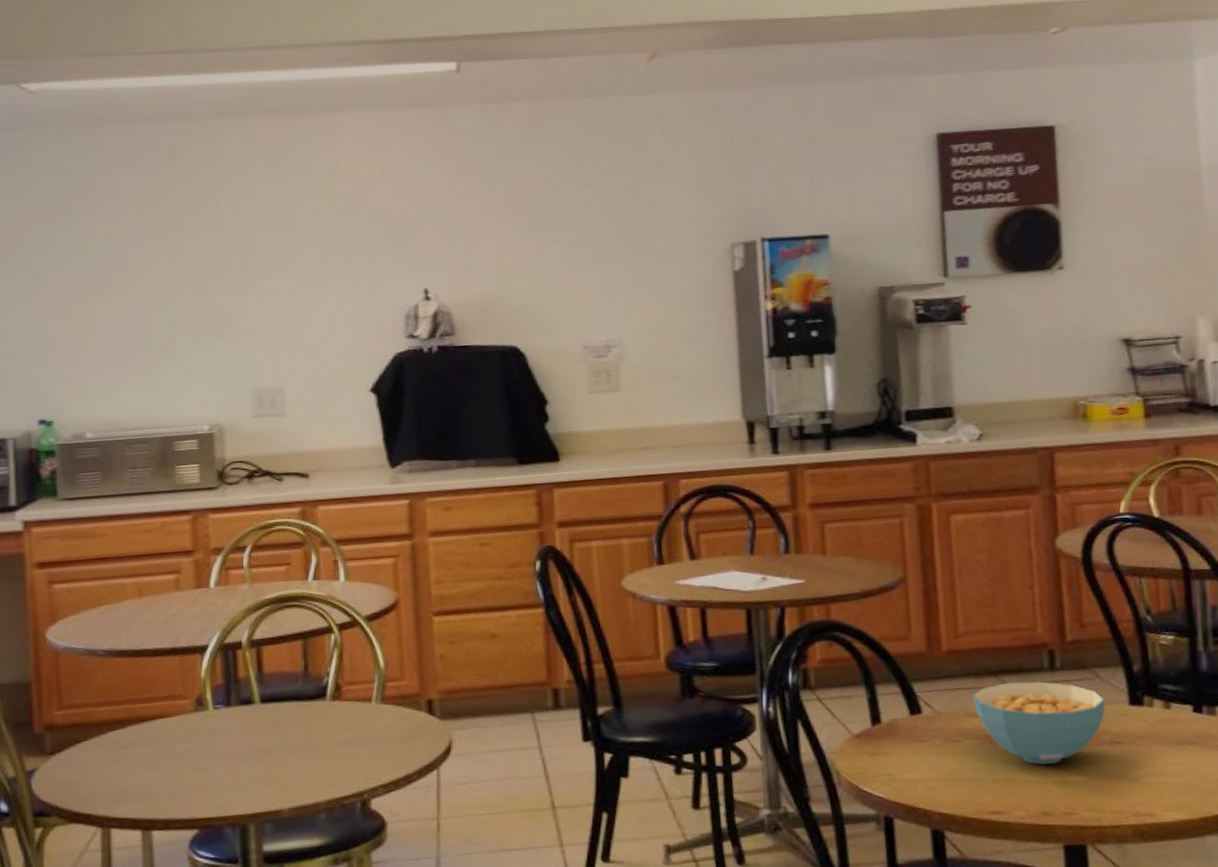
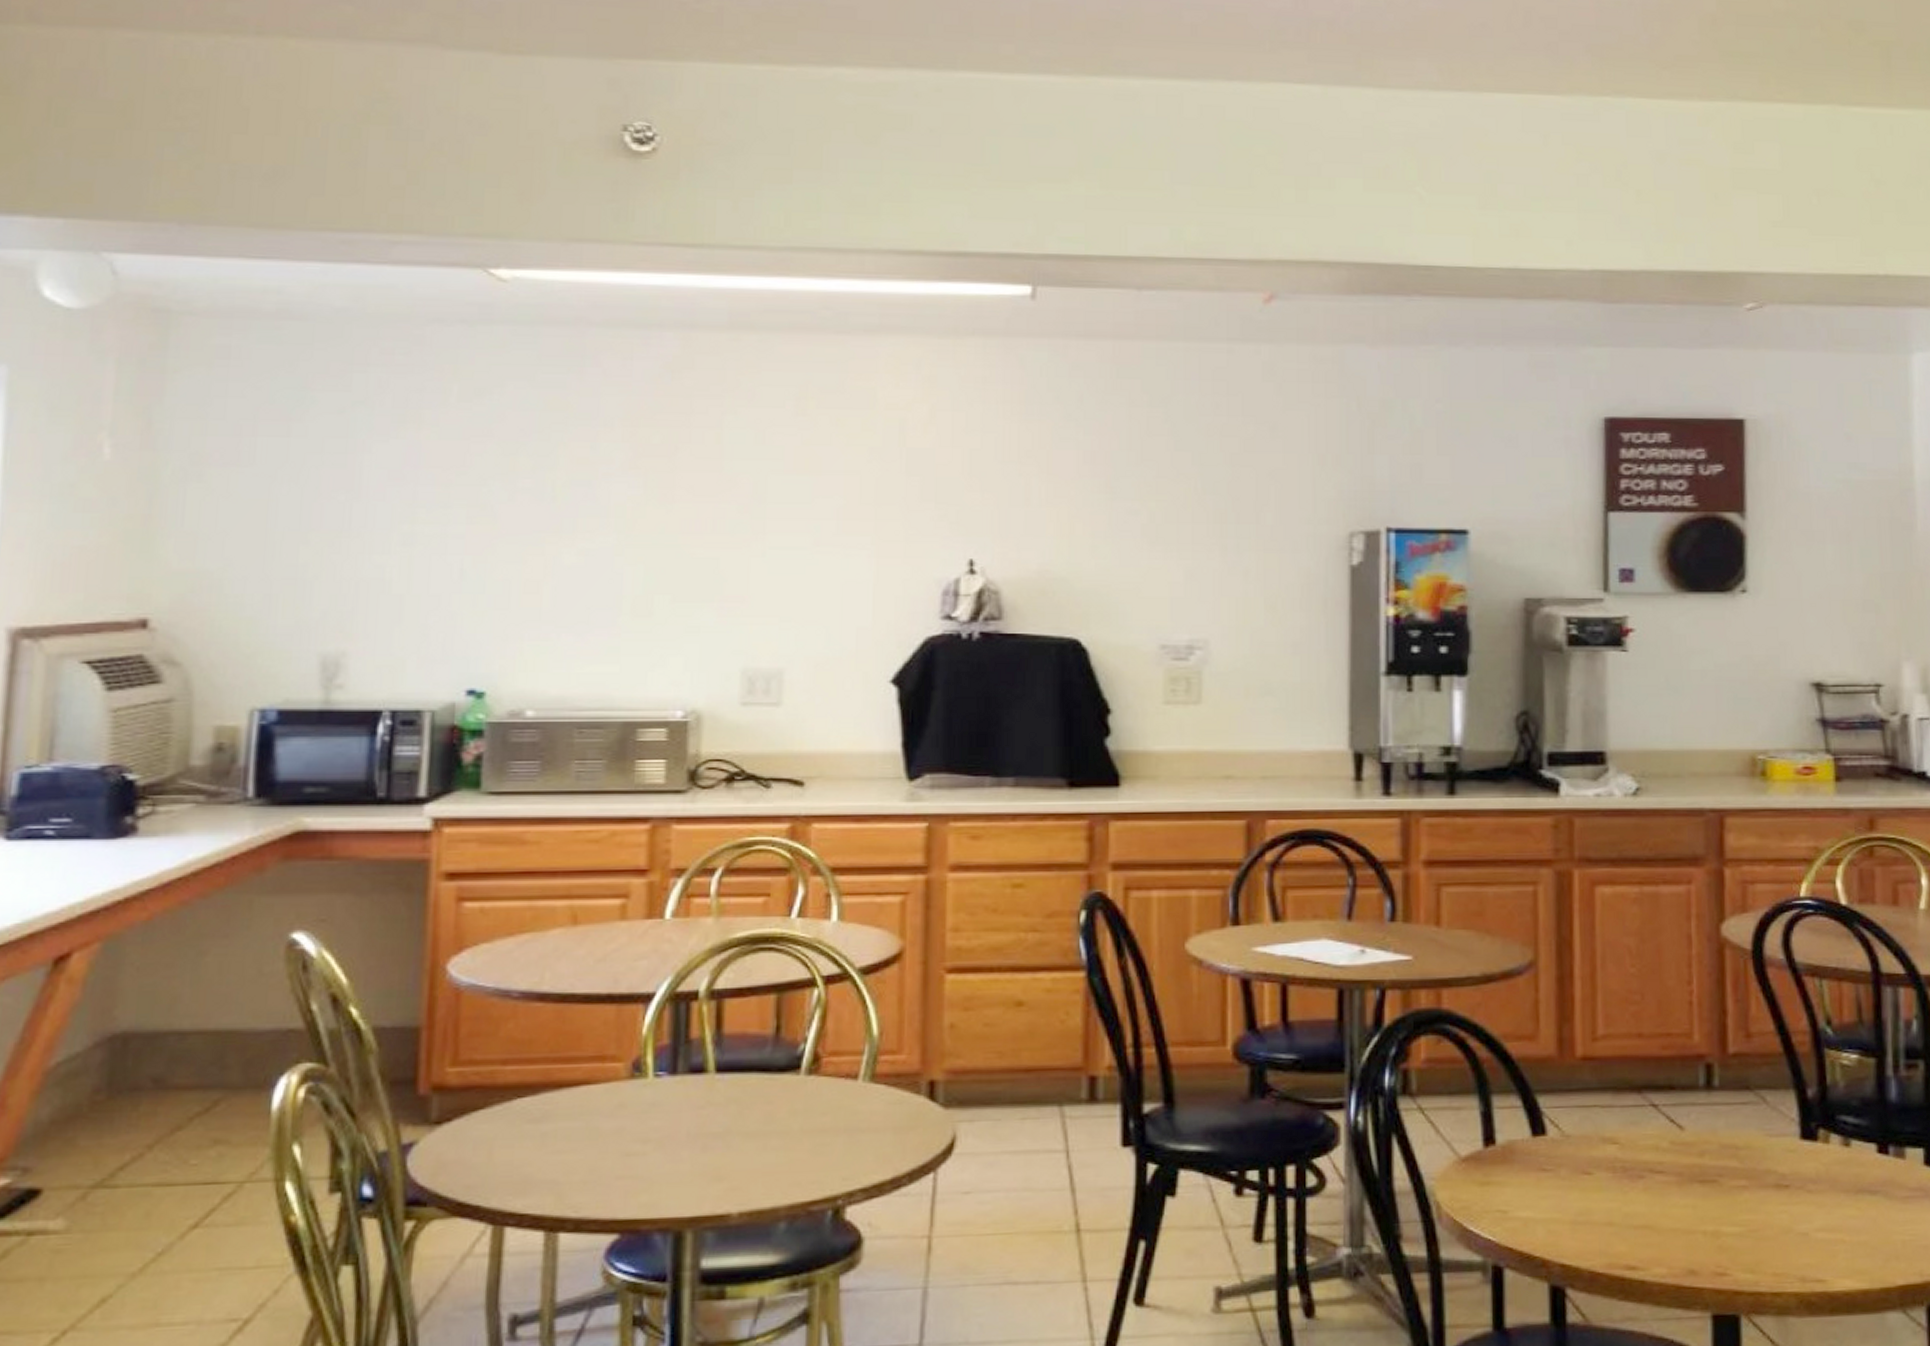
cereal bowl: present [973,680,1106,766] -> none [1610,1101,1772,1211]

